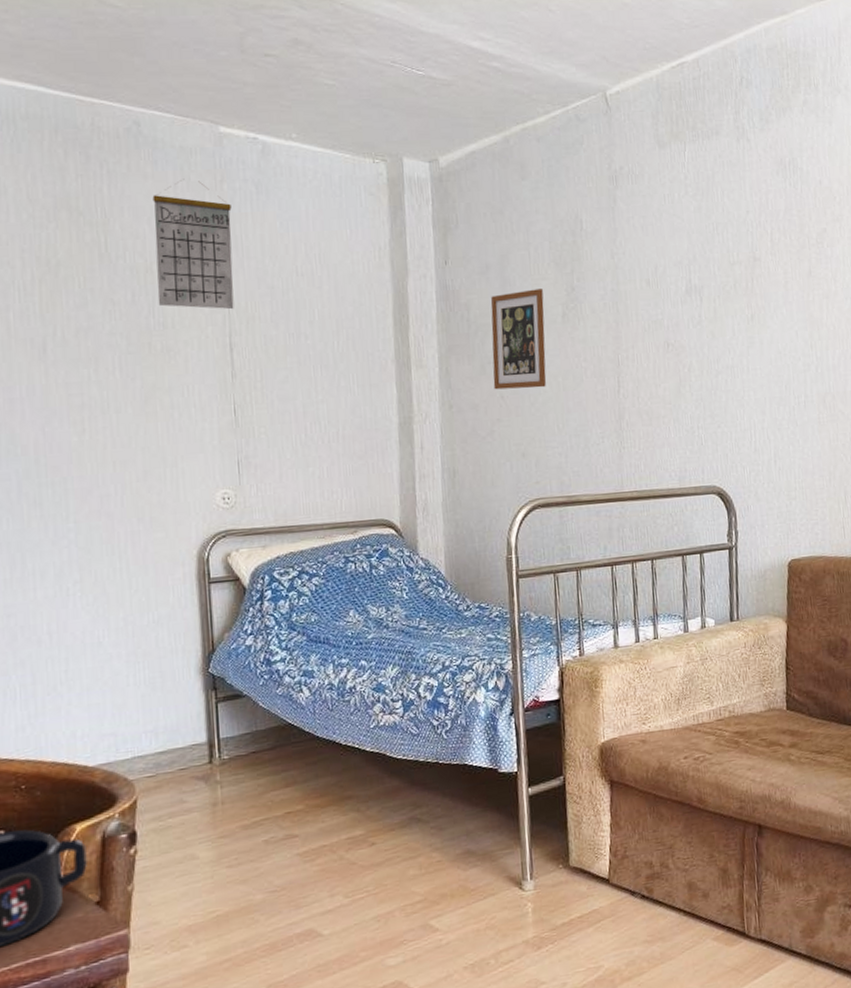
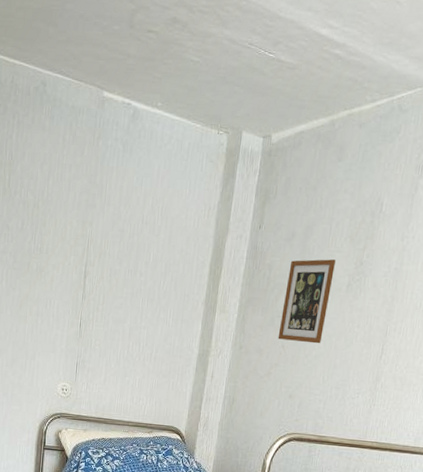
calendar: present [152,179,234,310] -> none [39,133,103,245]

